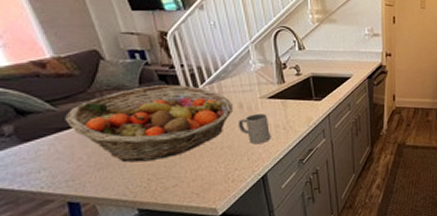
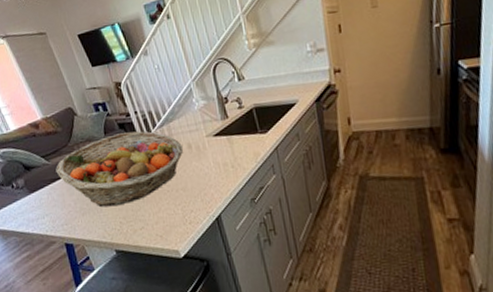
mug: present [237,113,270,145] -> none [188,152,220,185]

